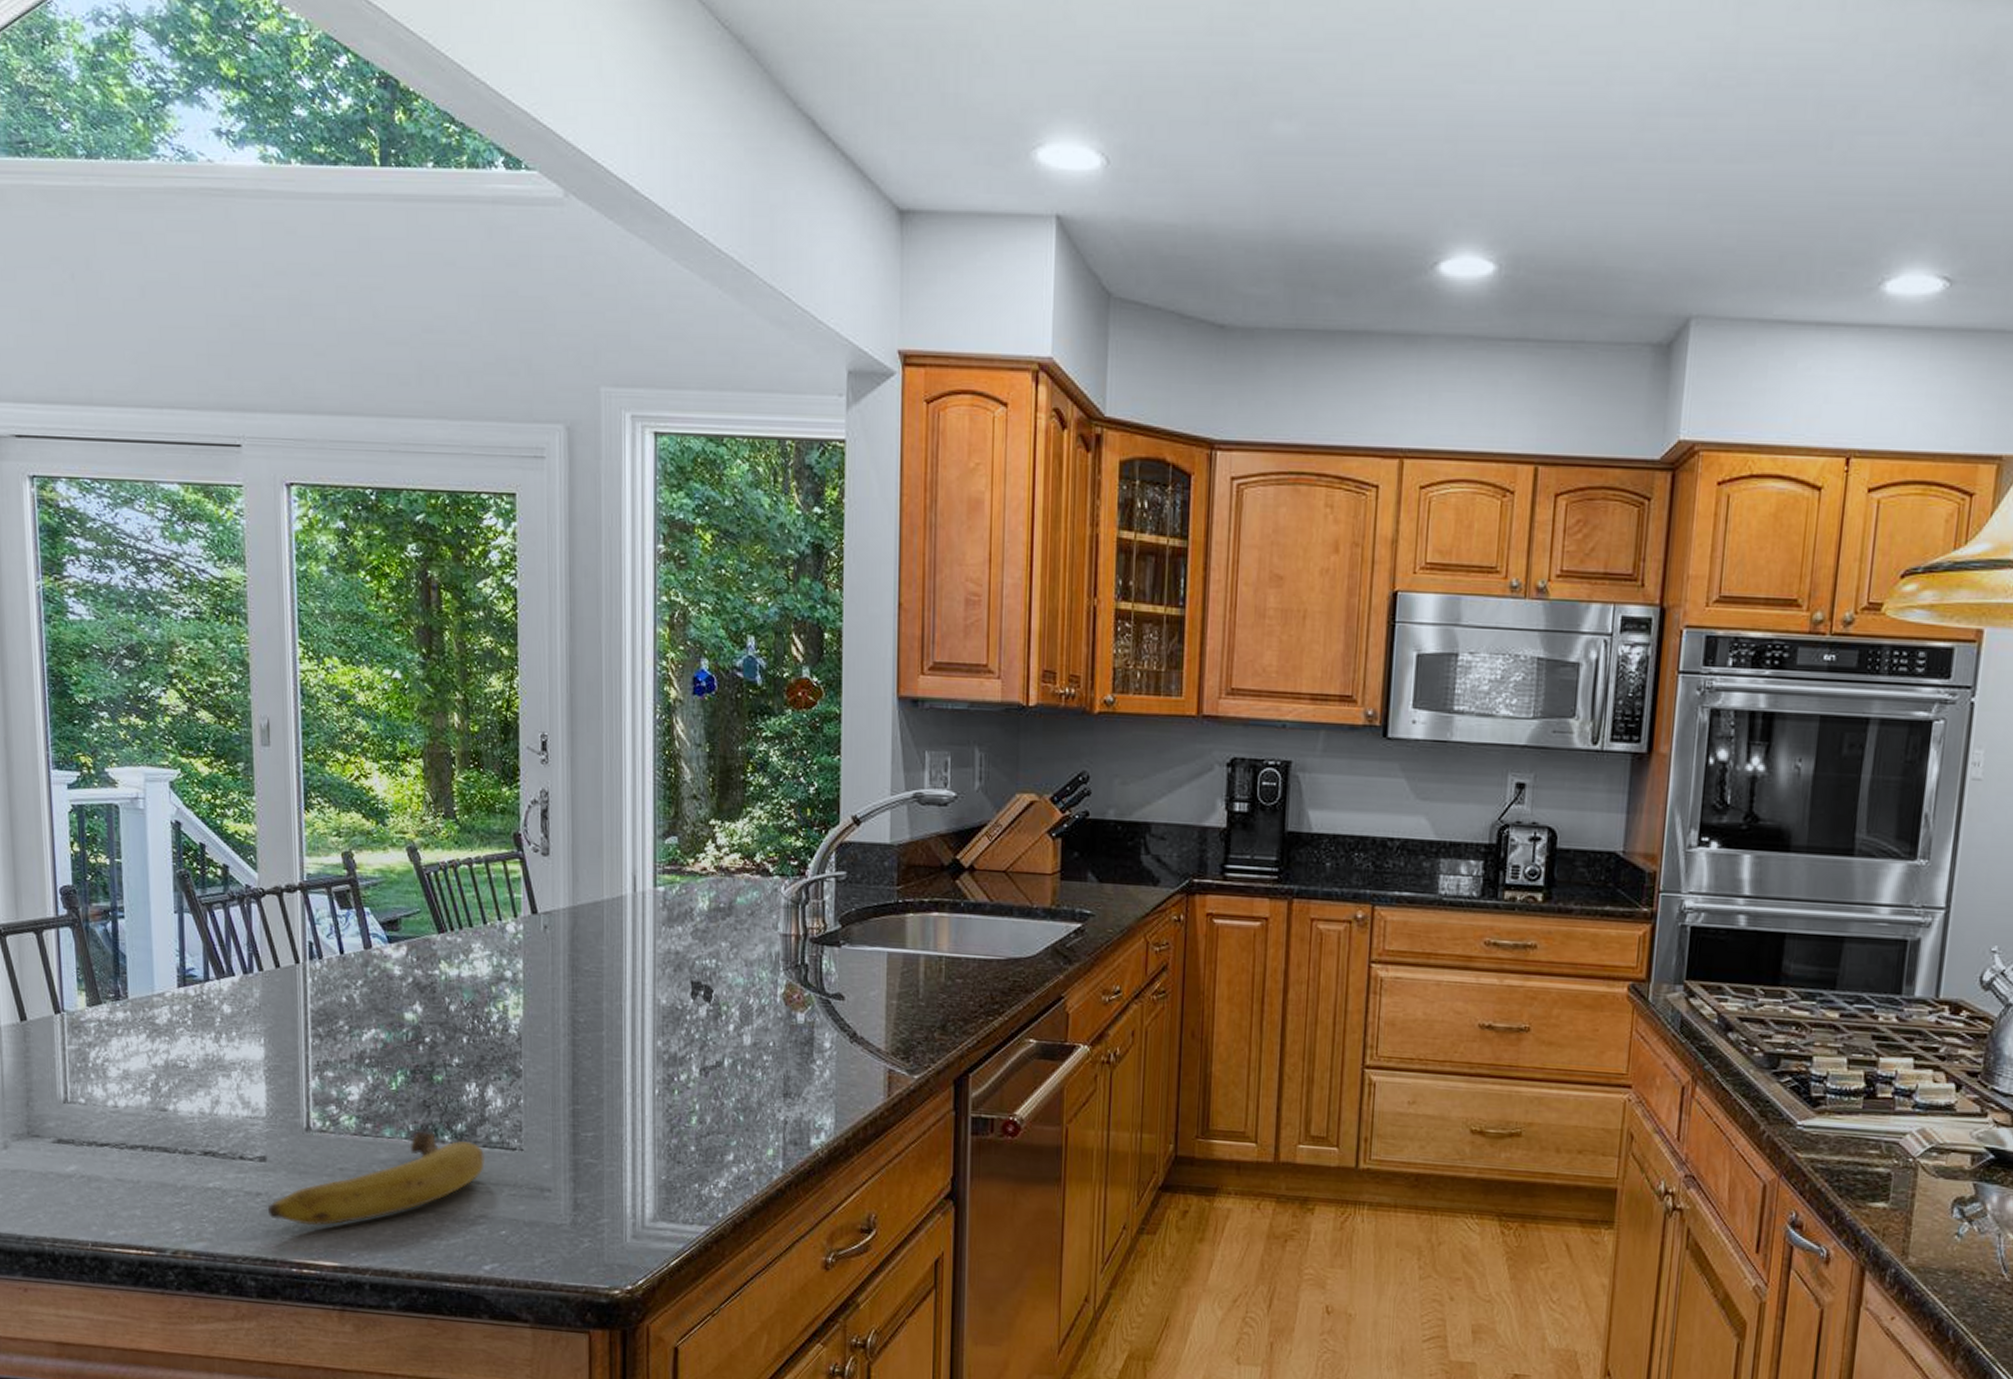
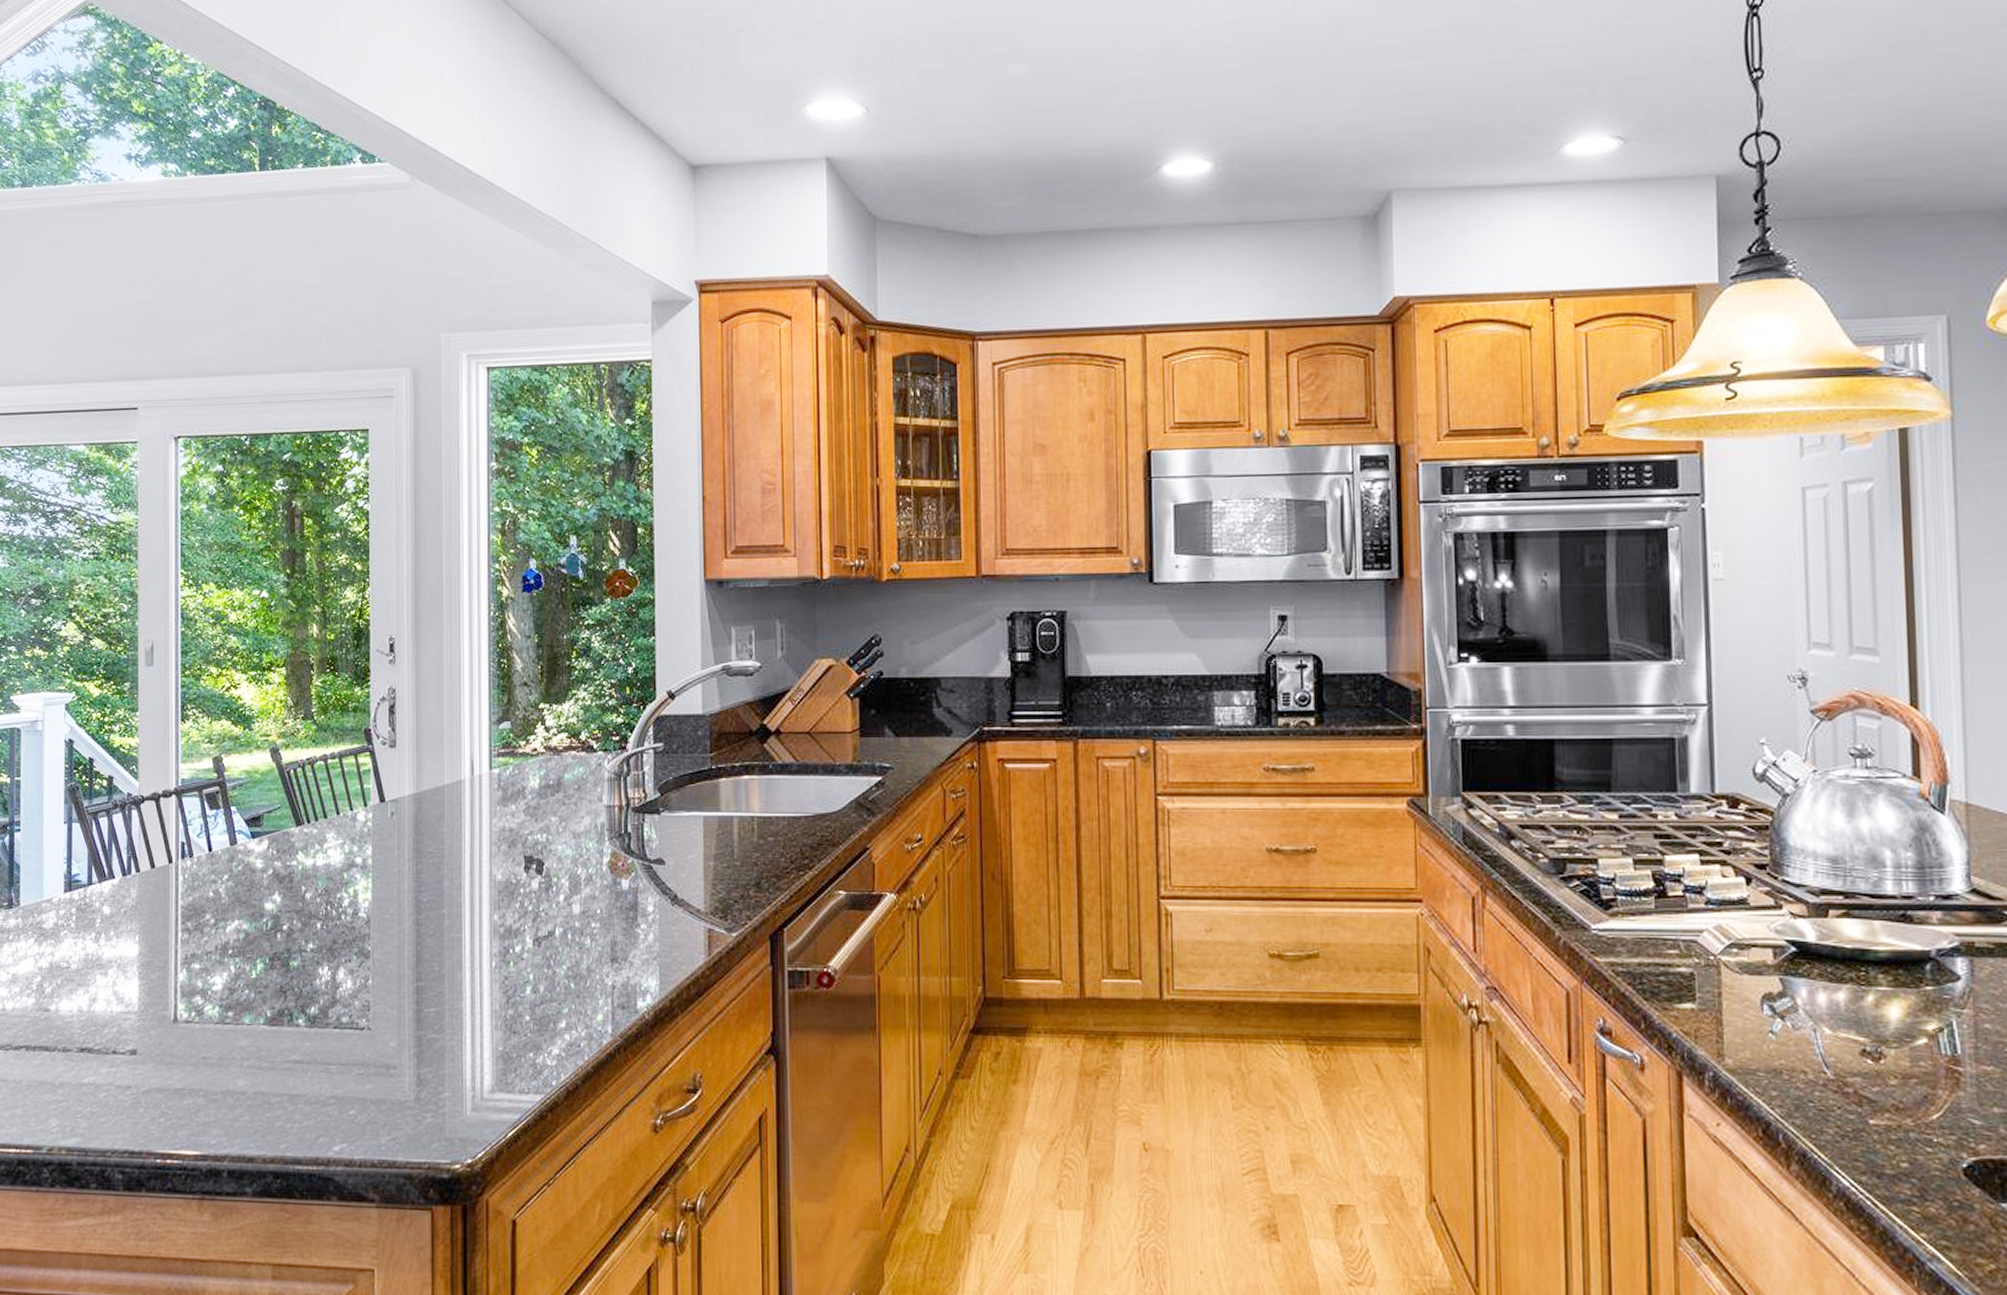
fruit: present [268,1131,485,1226] -> none [137,1016,335,1116]

